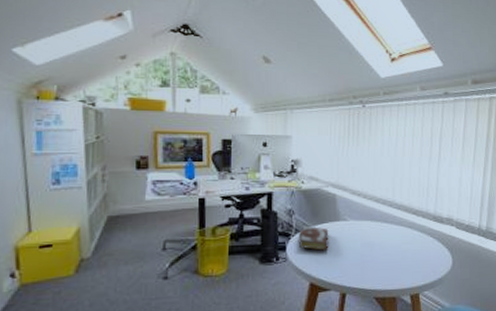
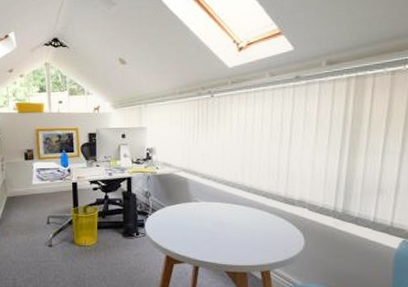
book: present [298,225,329,251] -> none [154,206,182,228]

